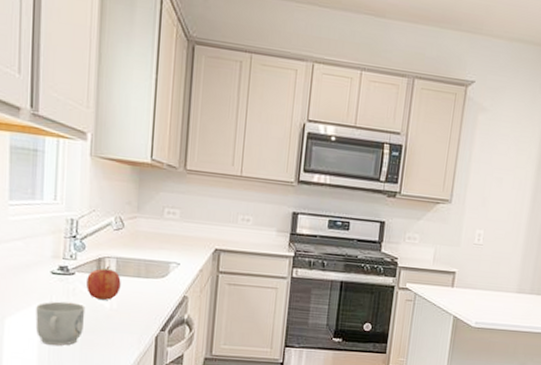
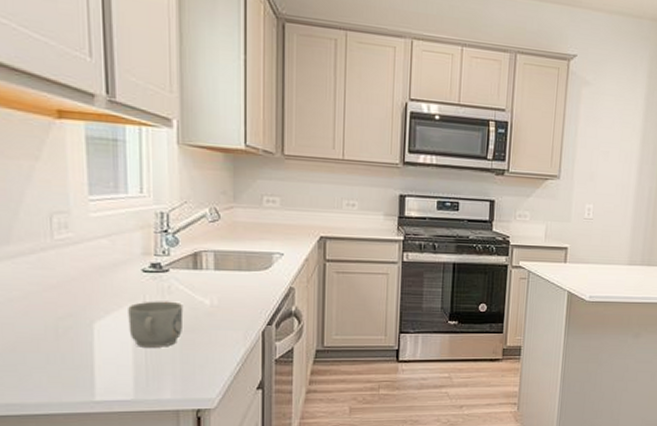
fruit: present [86,266,121,300] -> none [183,261,221,296]

